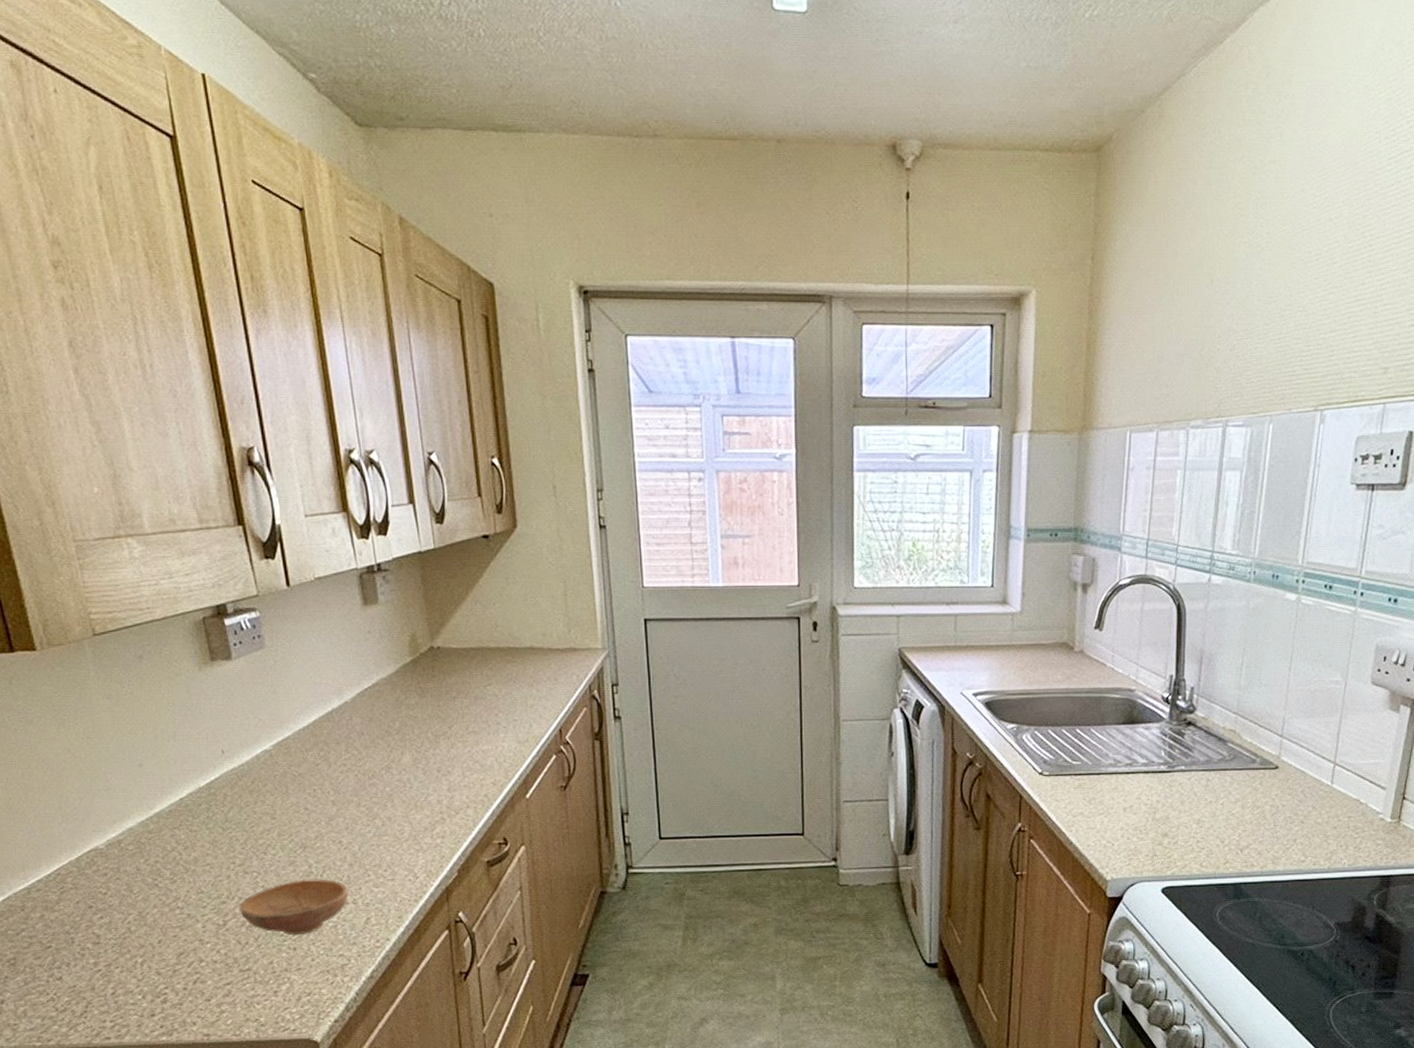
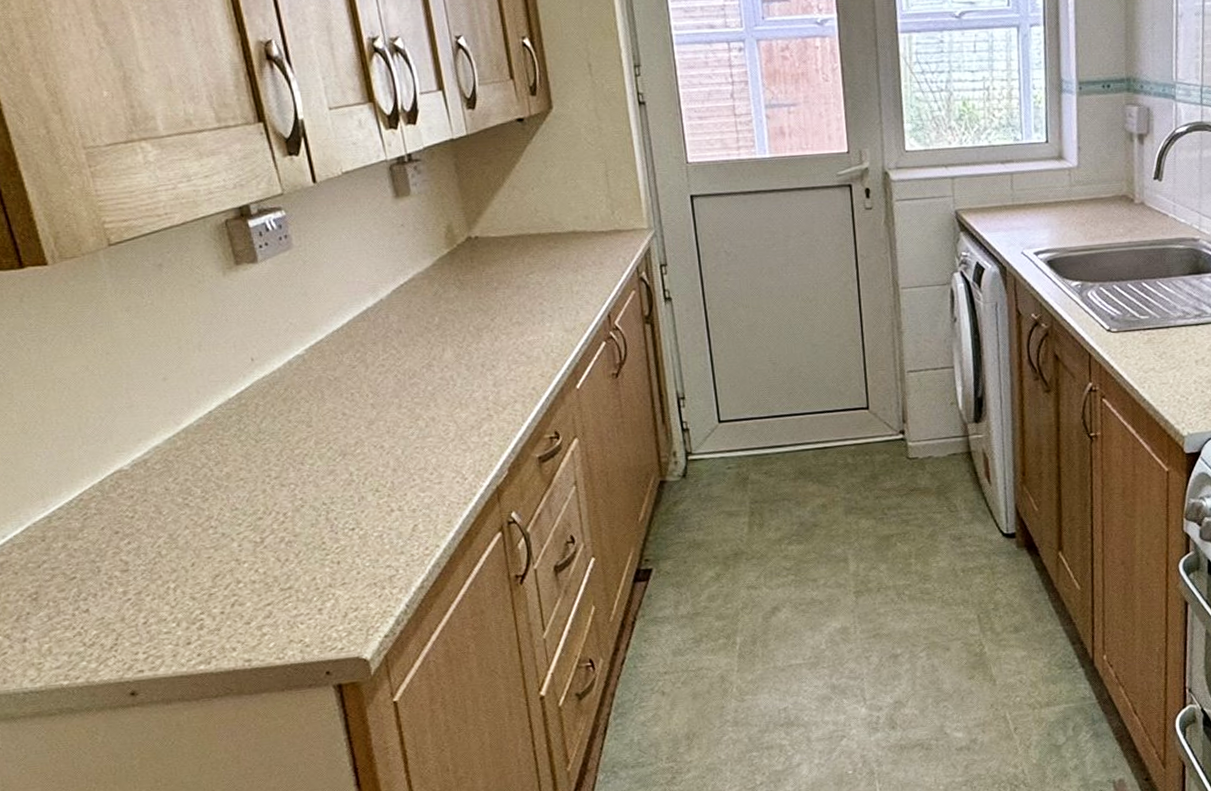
bowl: present [238,879,349,936] -> none [276,487,393,548]

